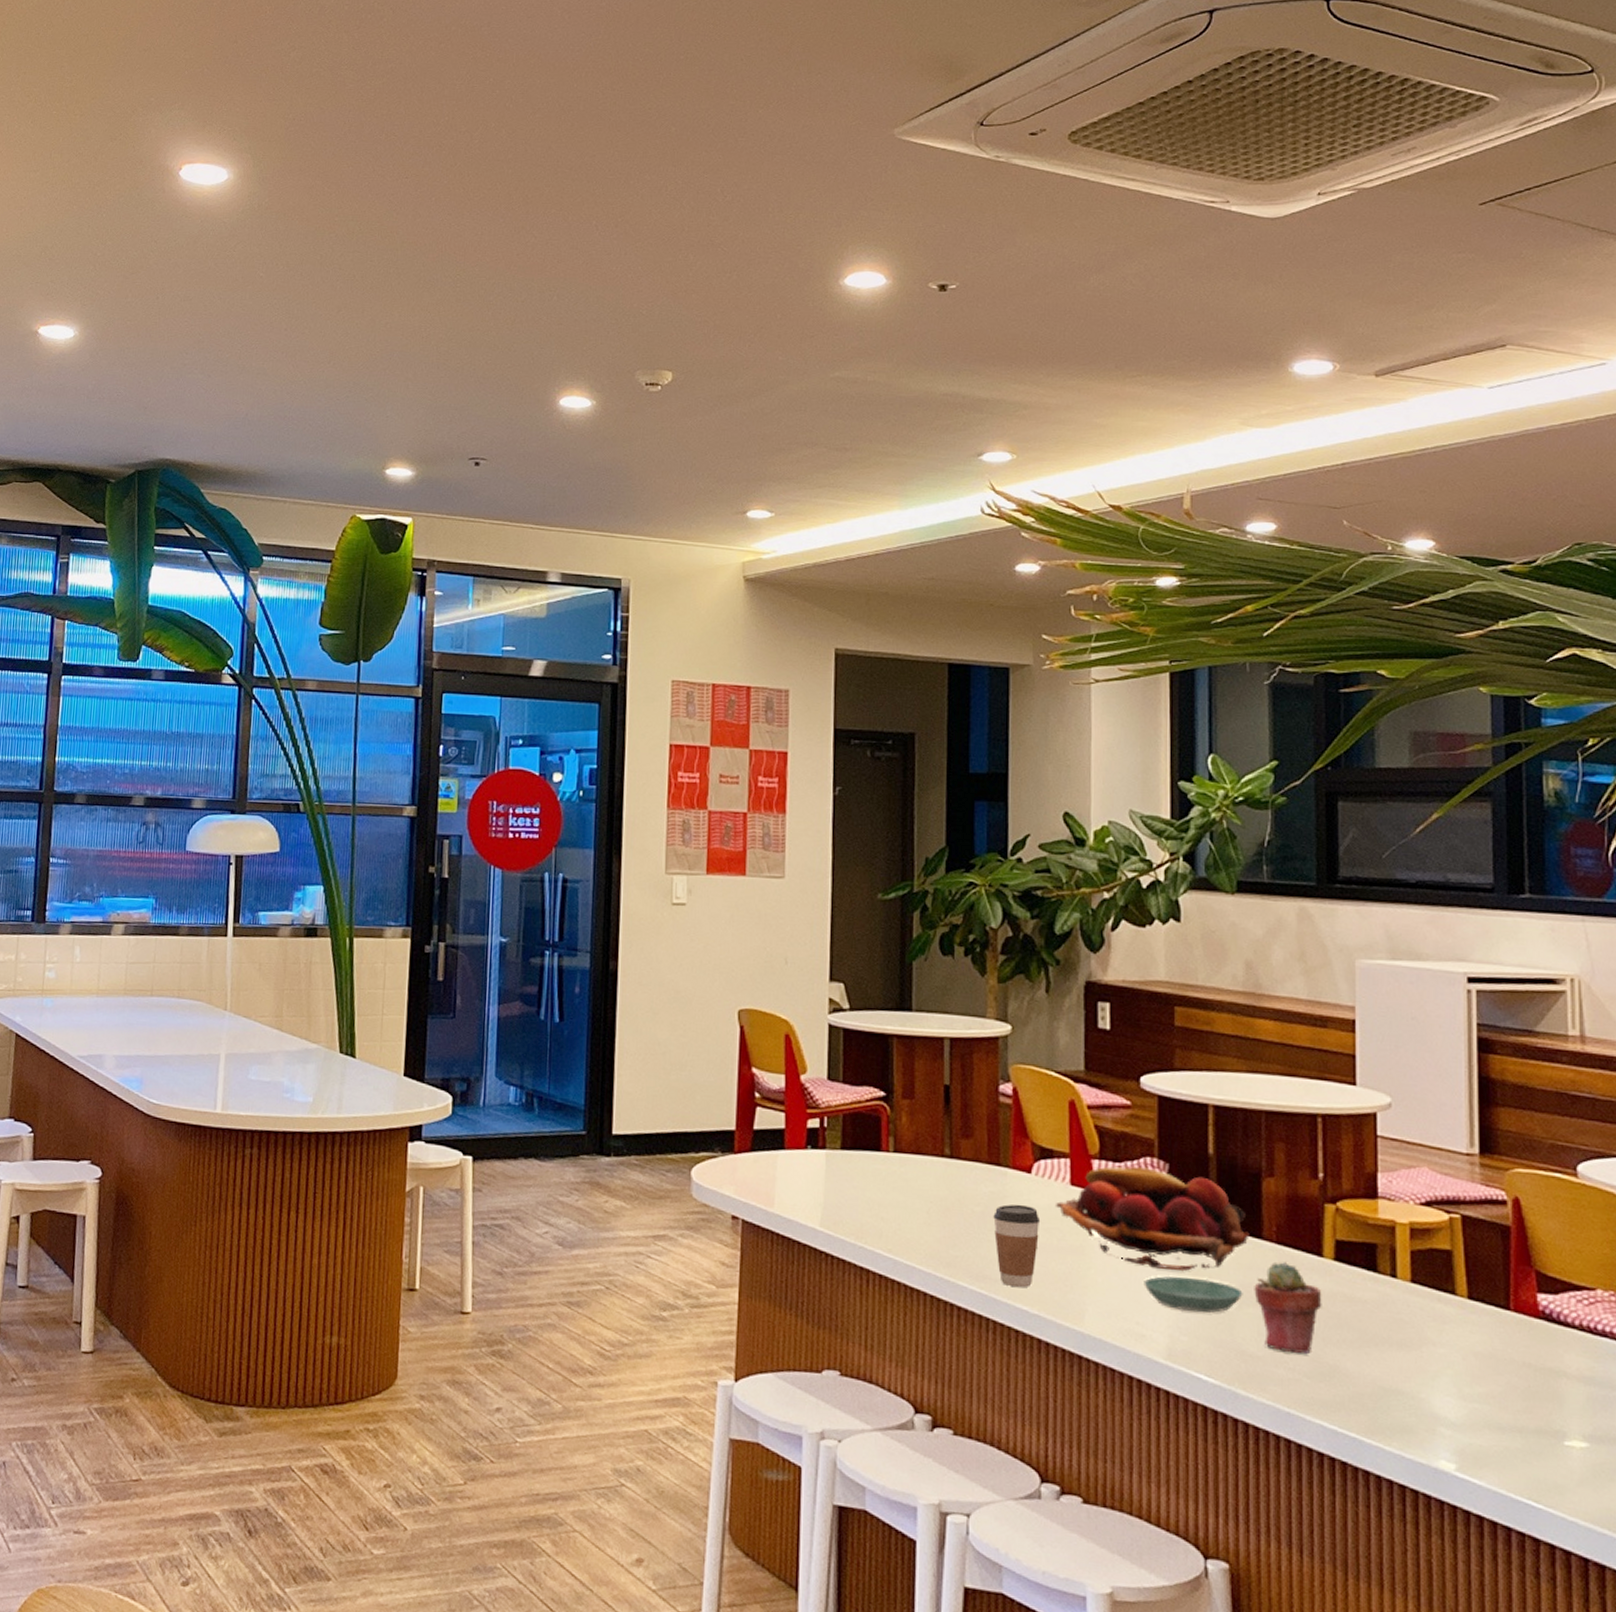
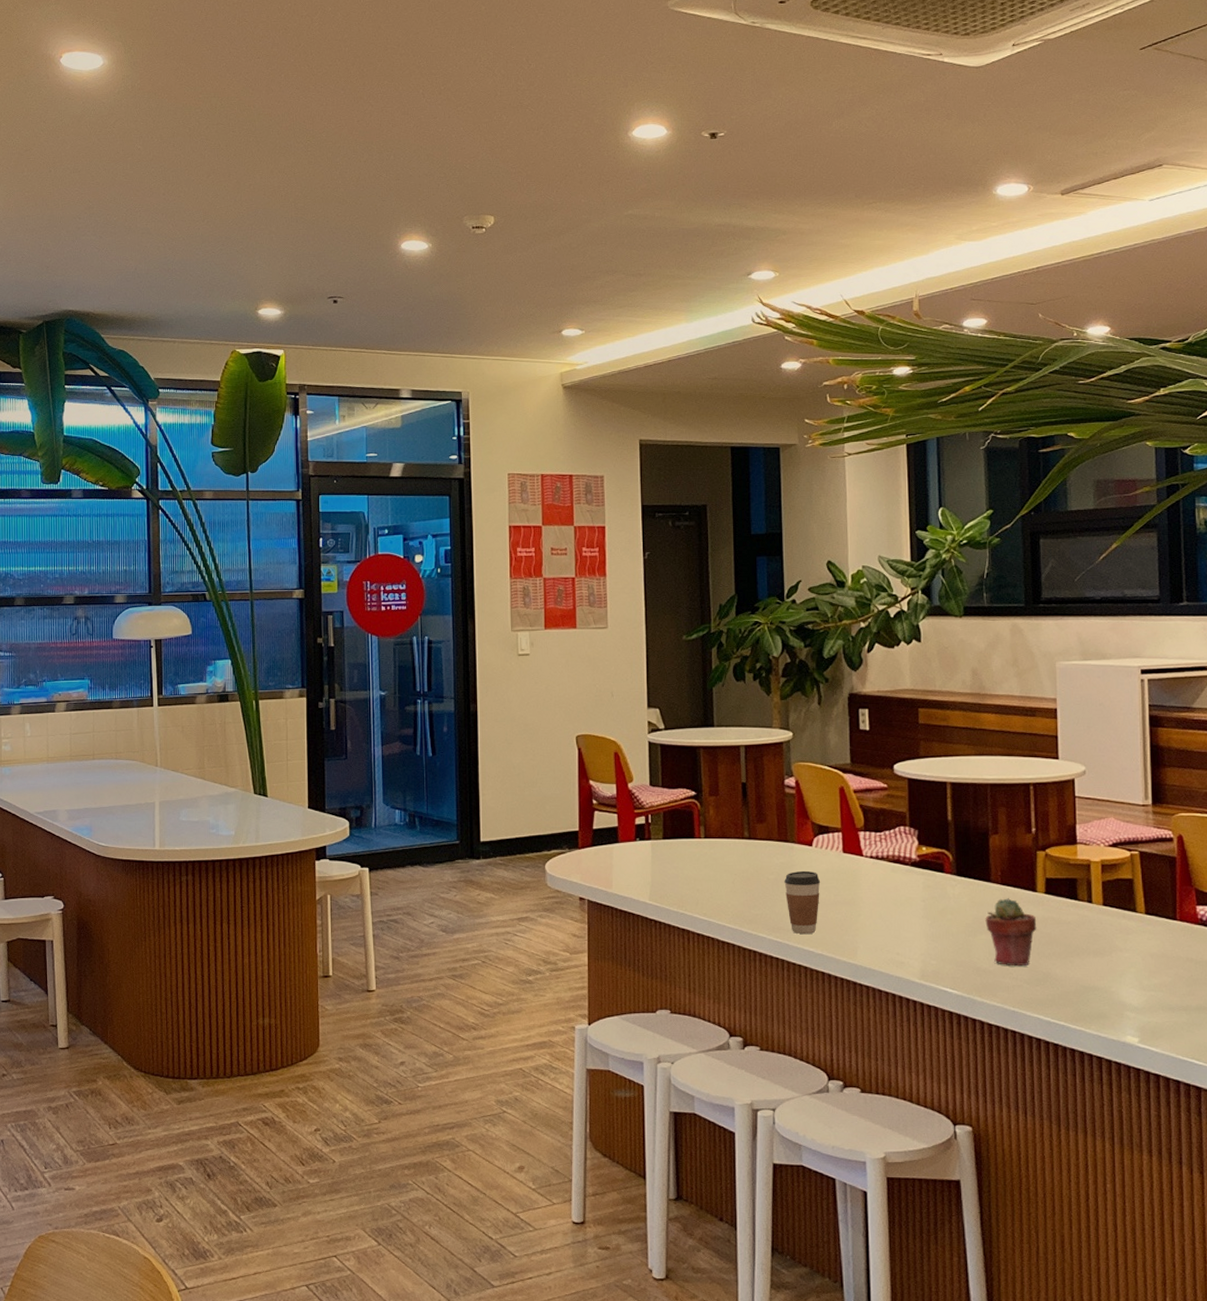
fruit basket: present [1055,1166,1250,1272] -> none [831,835,981,912]
saucer: present [1144,1276,1243,1313] -> none [901,915,977,942]

